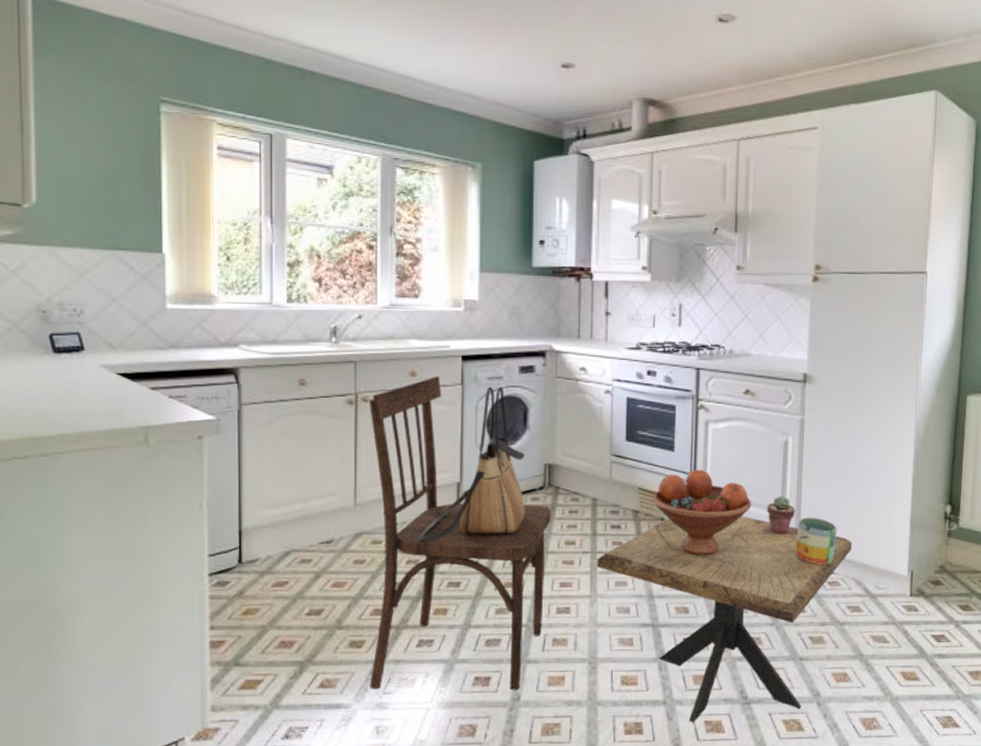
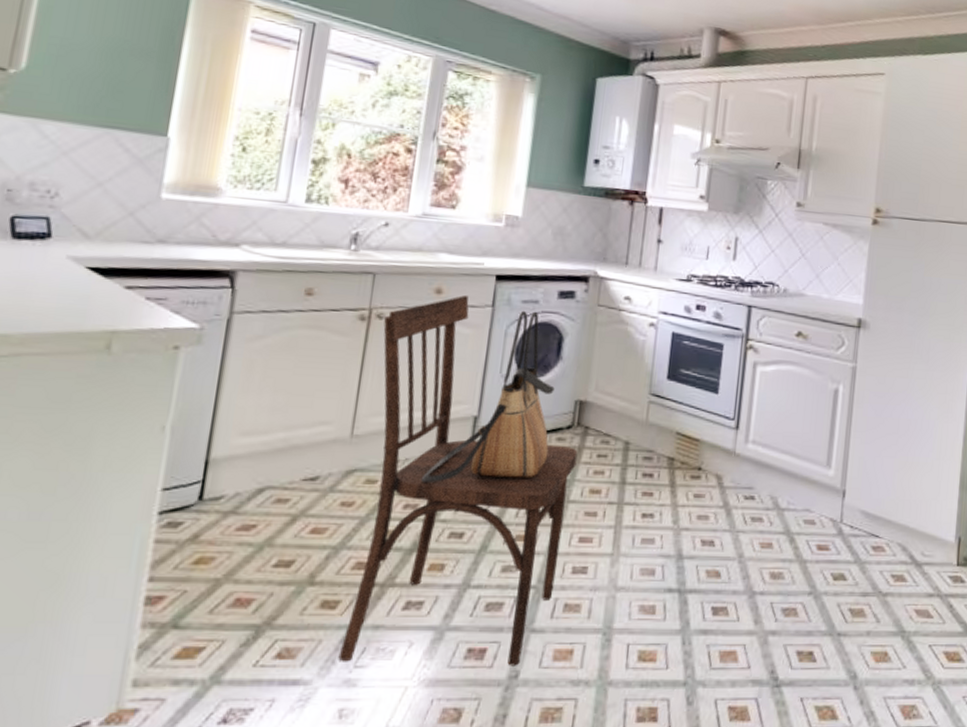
side table: present [597,516,853,723] -> none [622,469,900,709]
fruit bowl: present [653,469,752,555] -> none [690,414,797,511]
potted succulent: present [767,495,796,535] -> none [812,448,843,492]
mug: present [795,517,838,564] -> none [839,473,885,527]

